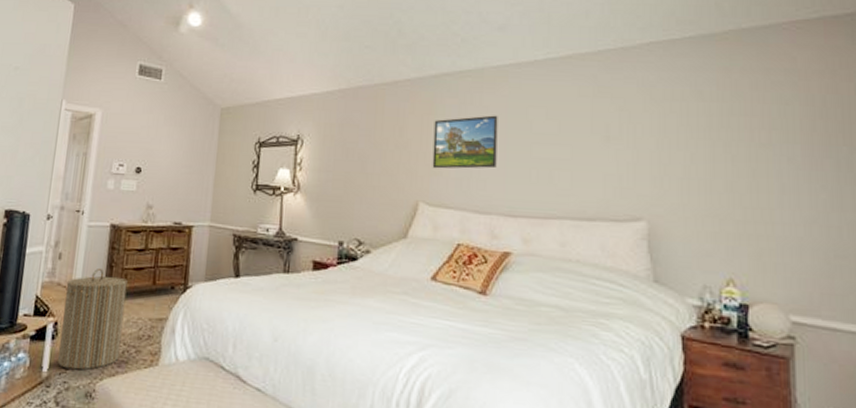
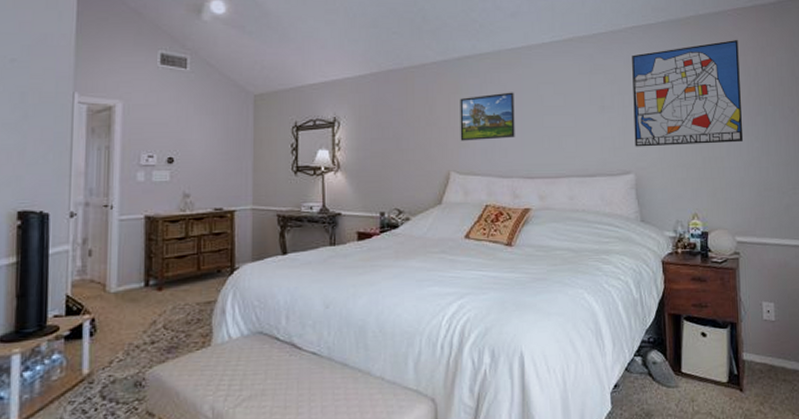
laundry hamper: present [58,267,128,370] -> none [100,260,170,363]
wall art: none [648,60,804,192] -> present [632,40,744,147]

